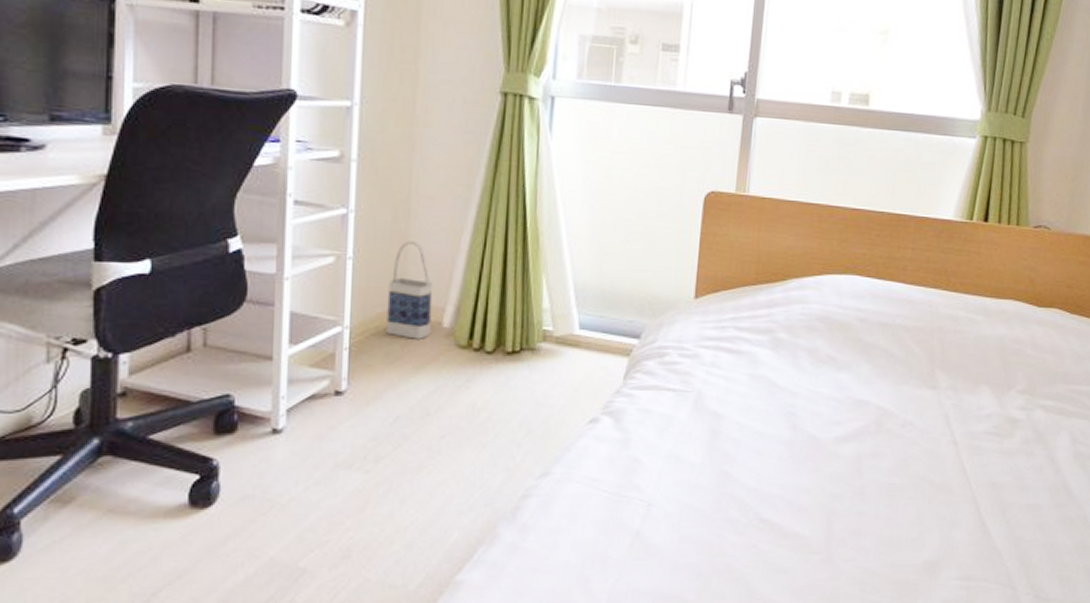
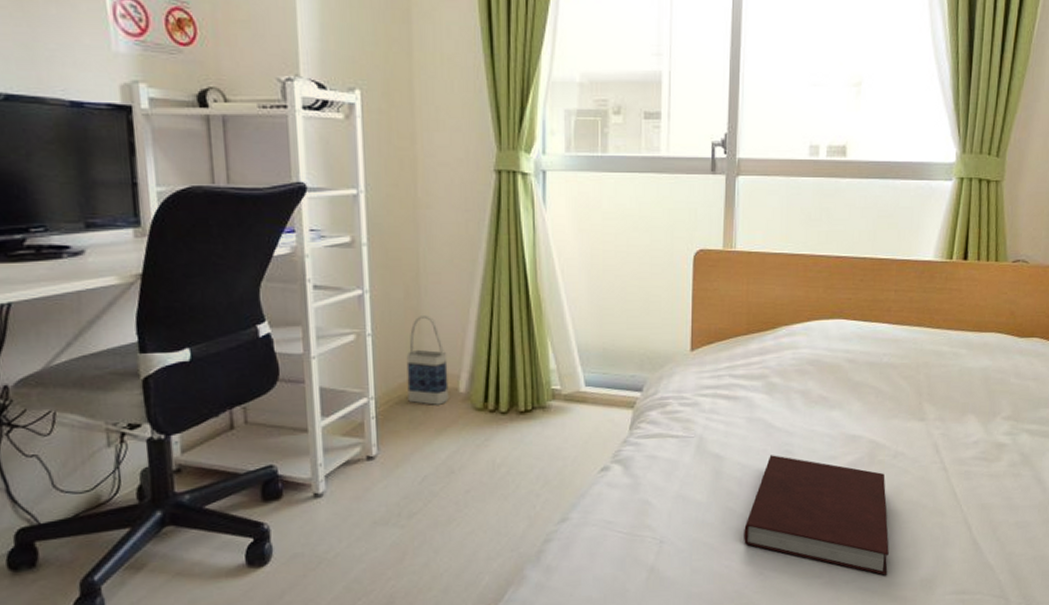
notebook: none [738,416,893,555] -> present [744,455,889,575]

